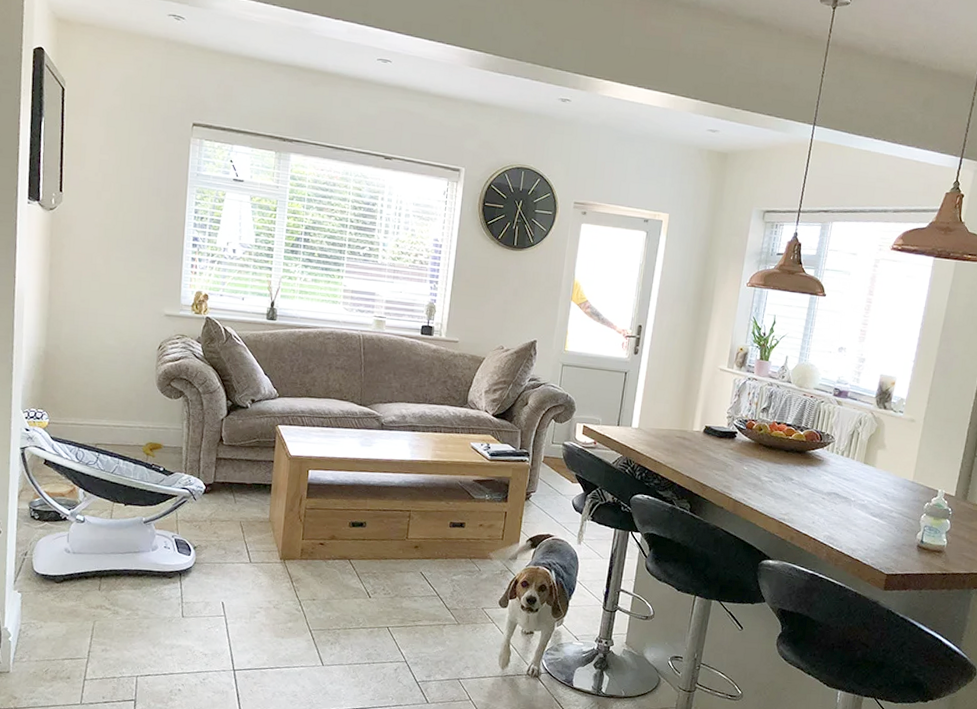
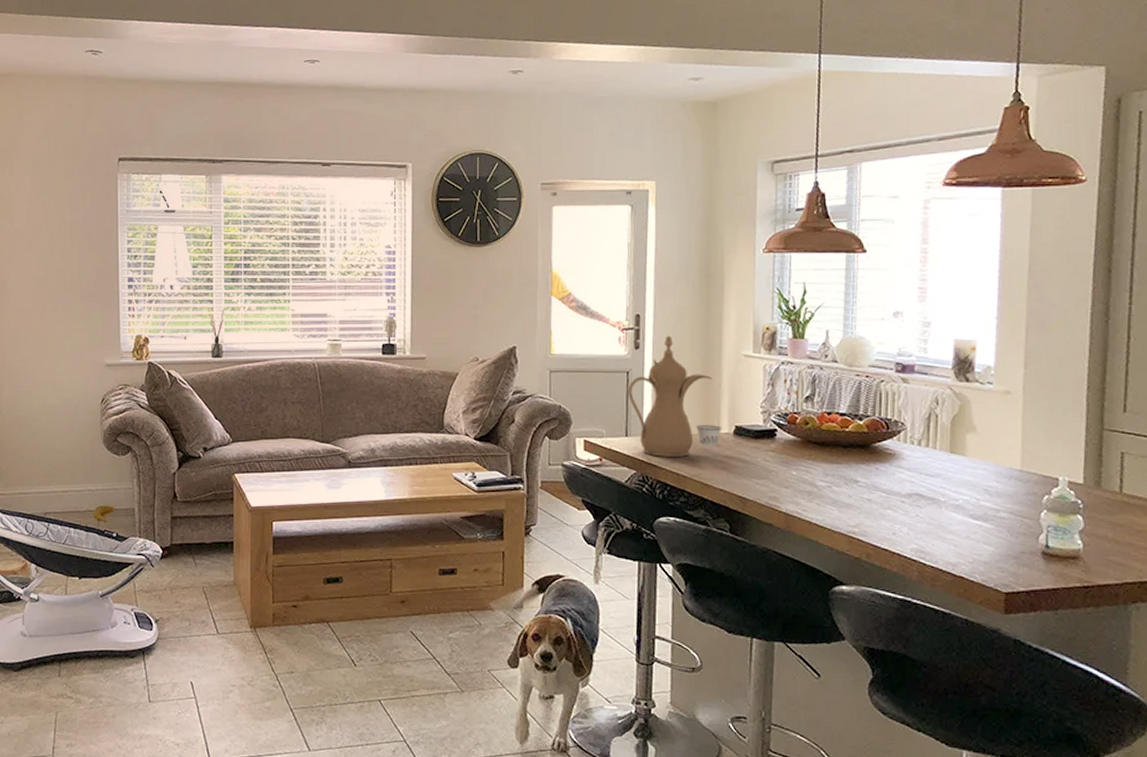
teapot: none [624,345,695,447] -> present [628,335,722,457]

